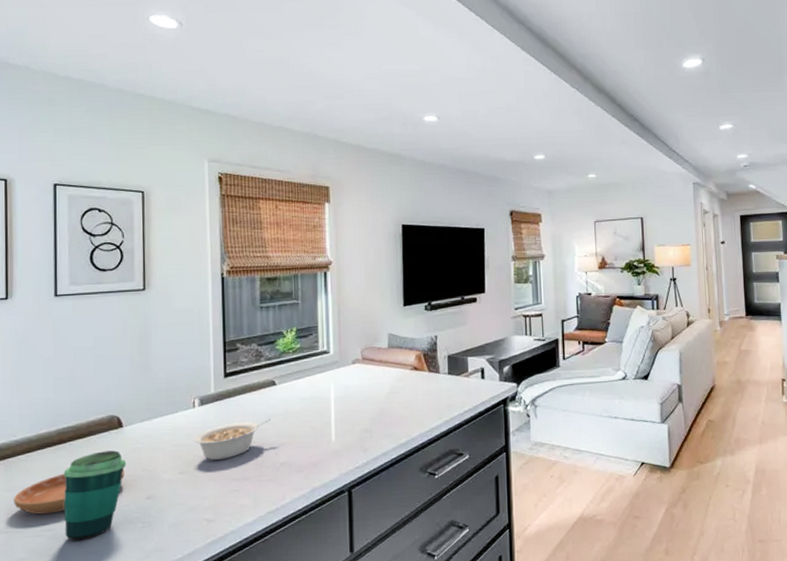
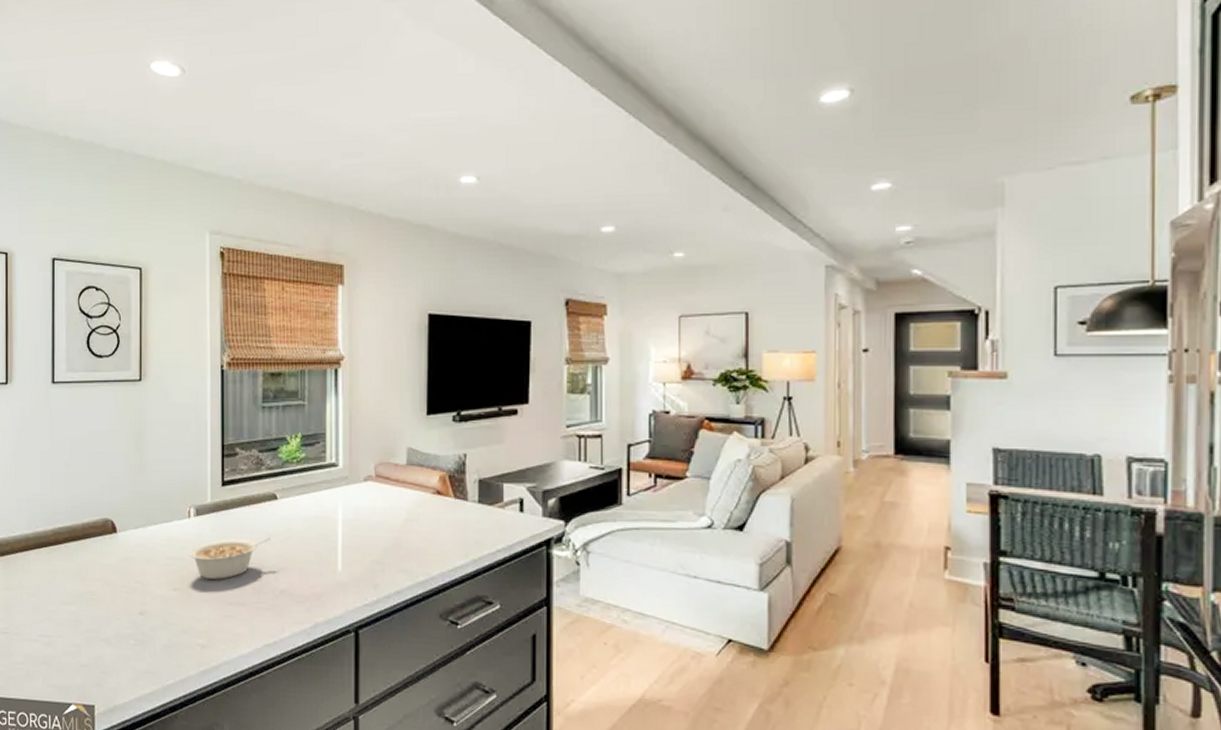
saucer: present [13,470,125,515] -> none [11,576,118,619]
cup: present [63,450,127,541] -> none [59,557,120,652]

